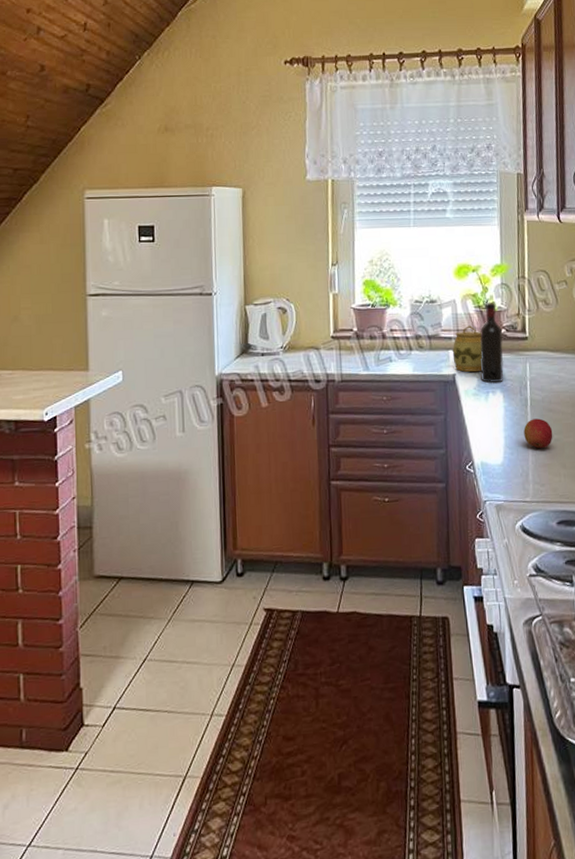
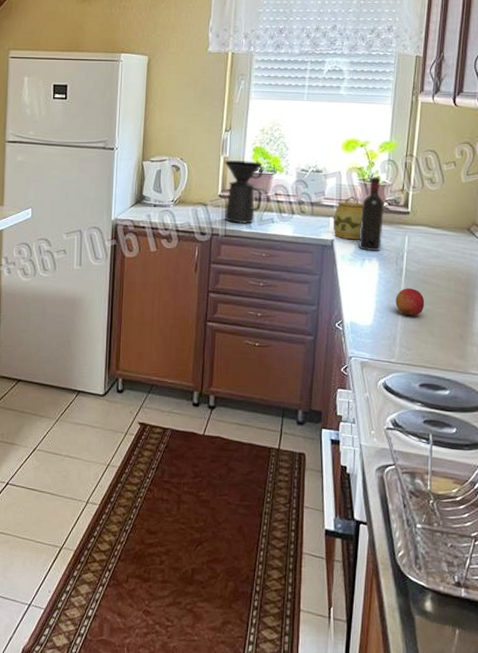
coffee maker: none [334,296,377,366] -> present [224,159,264,224]

